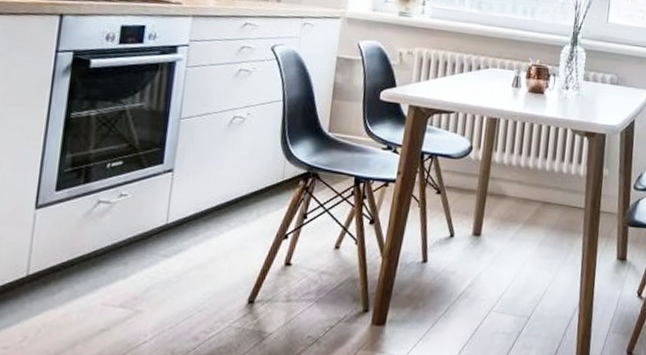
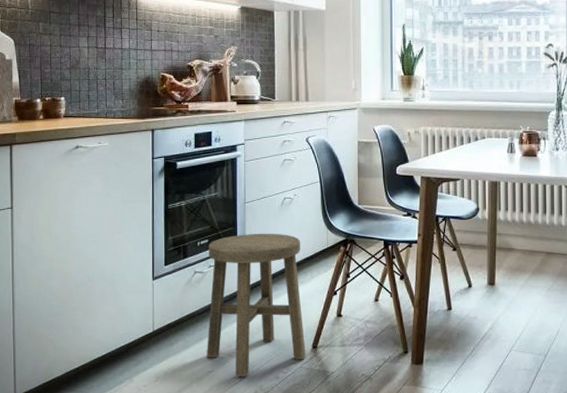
stool: none [101,157,249,337] -> present [207,233,306,376]

